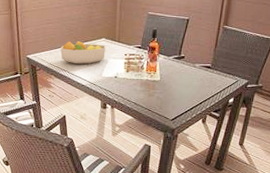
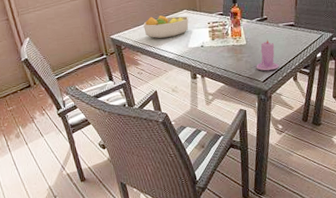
candle: none [166,77,190,110] -> present [256,38,279,71]

